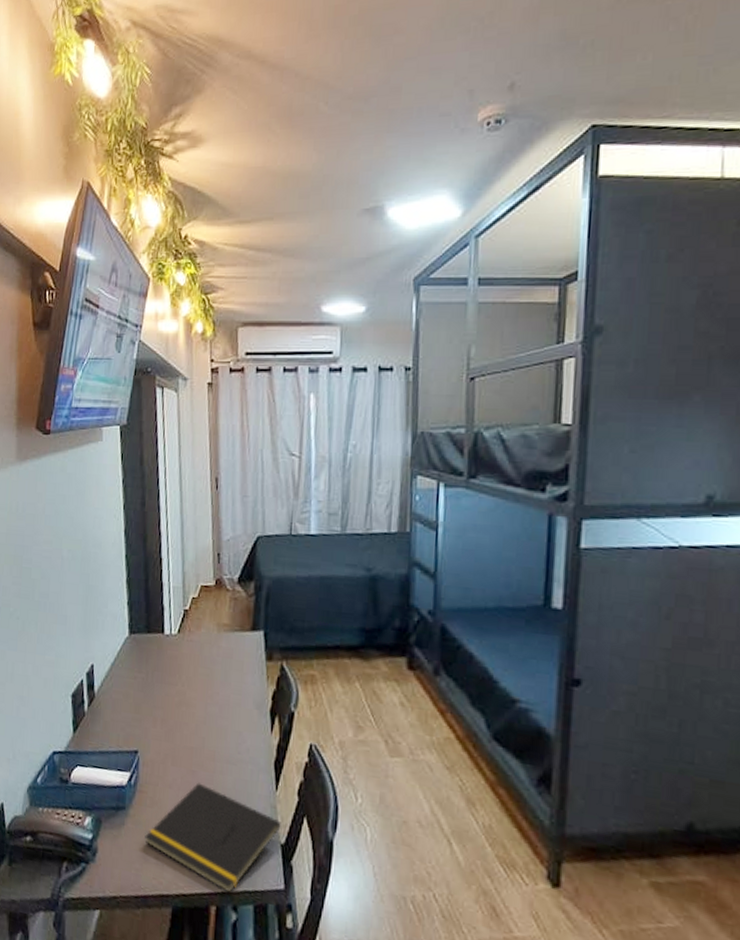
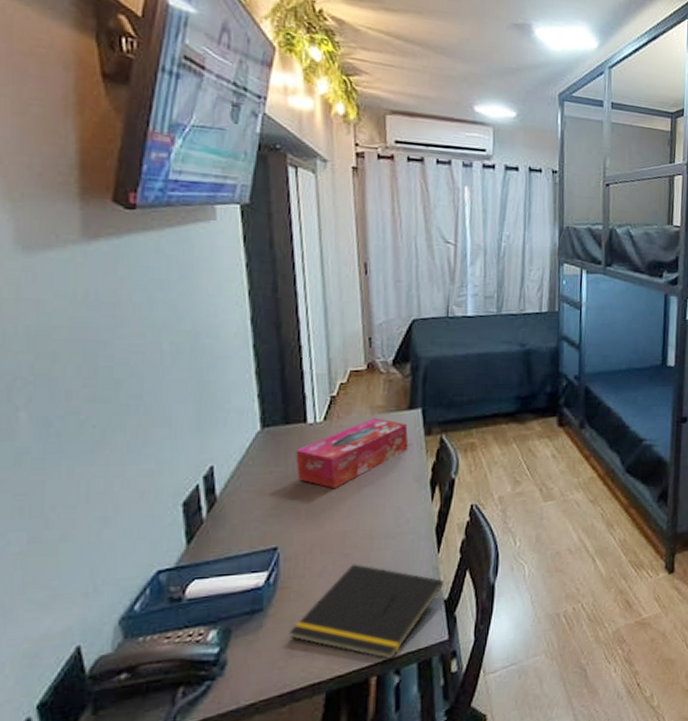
tissue box: none [154,635,251,703] -> present [296,418,409,489]

